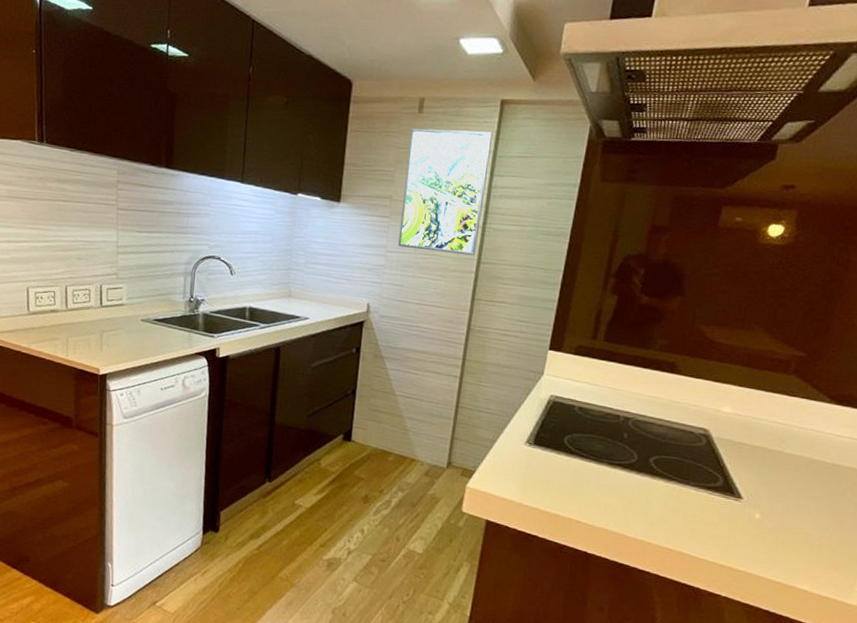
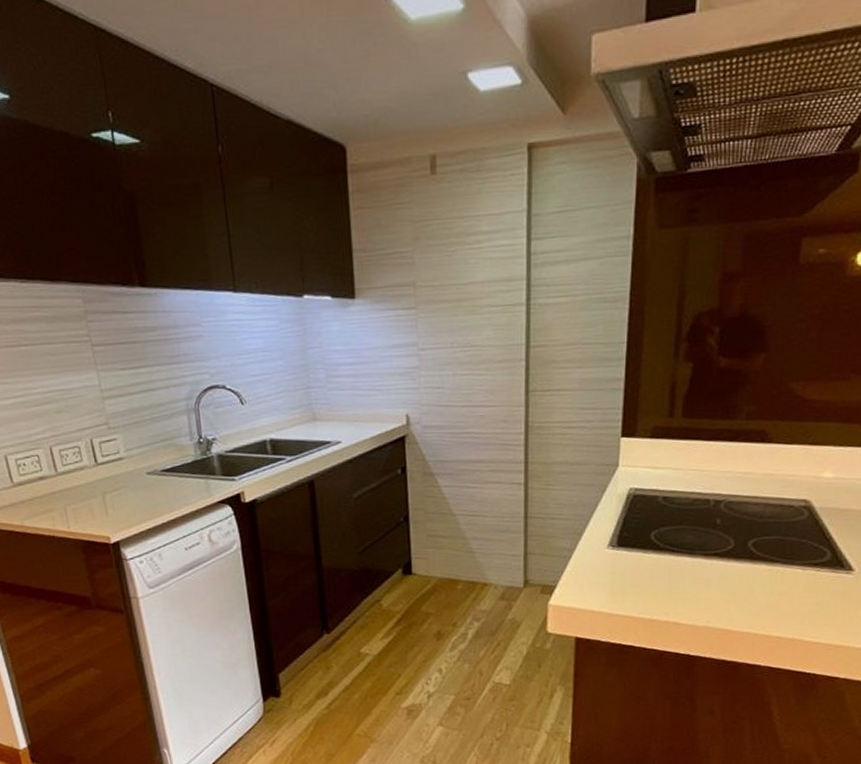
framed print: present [398,128,493,256] -> none [426,185,524,342]

